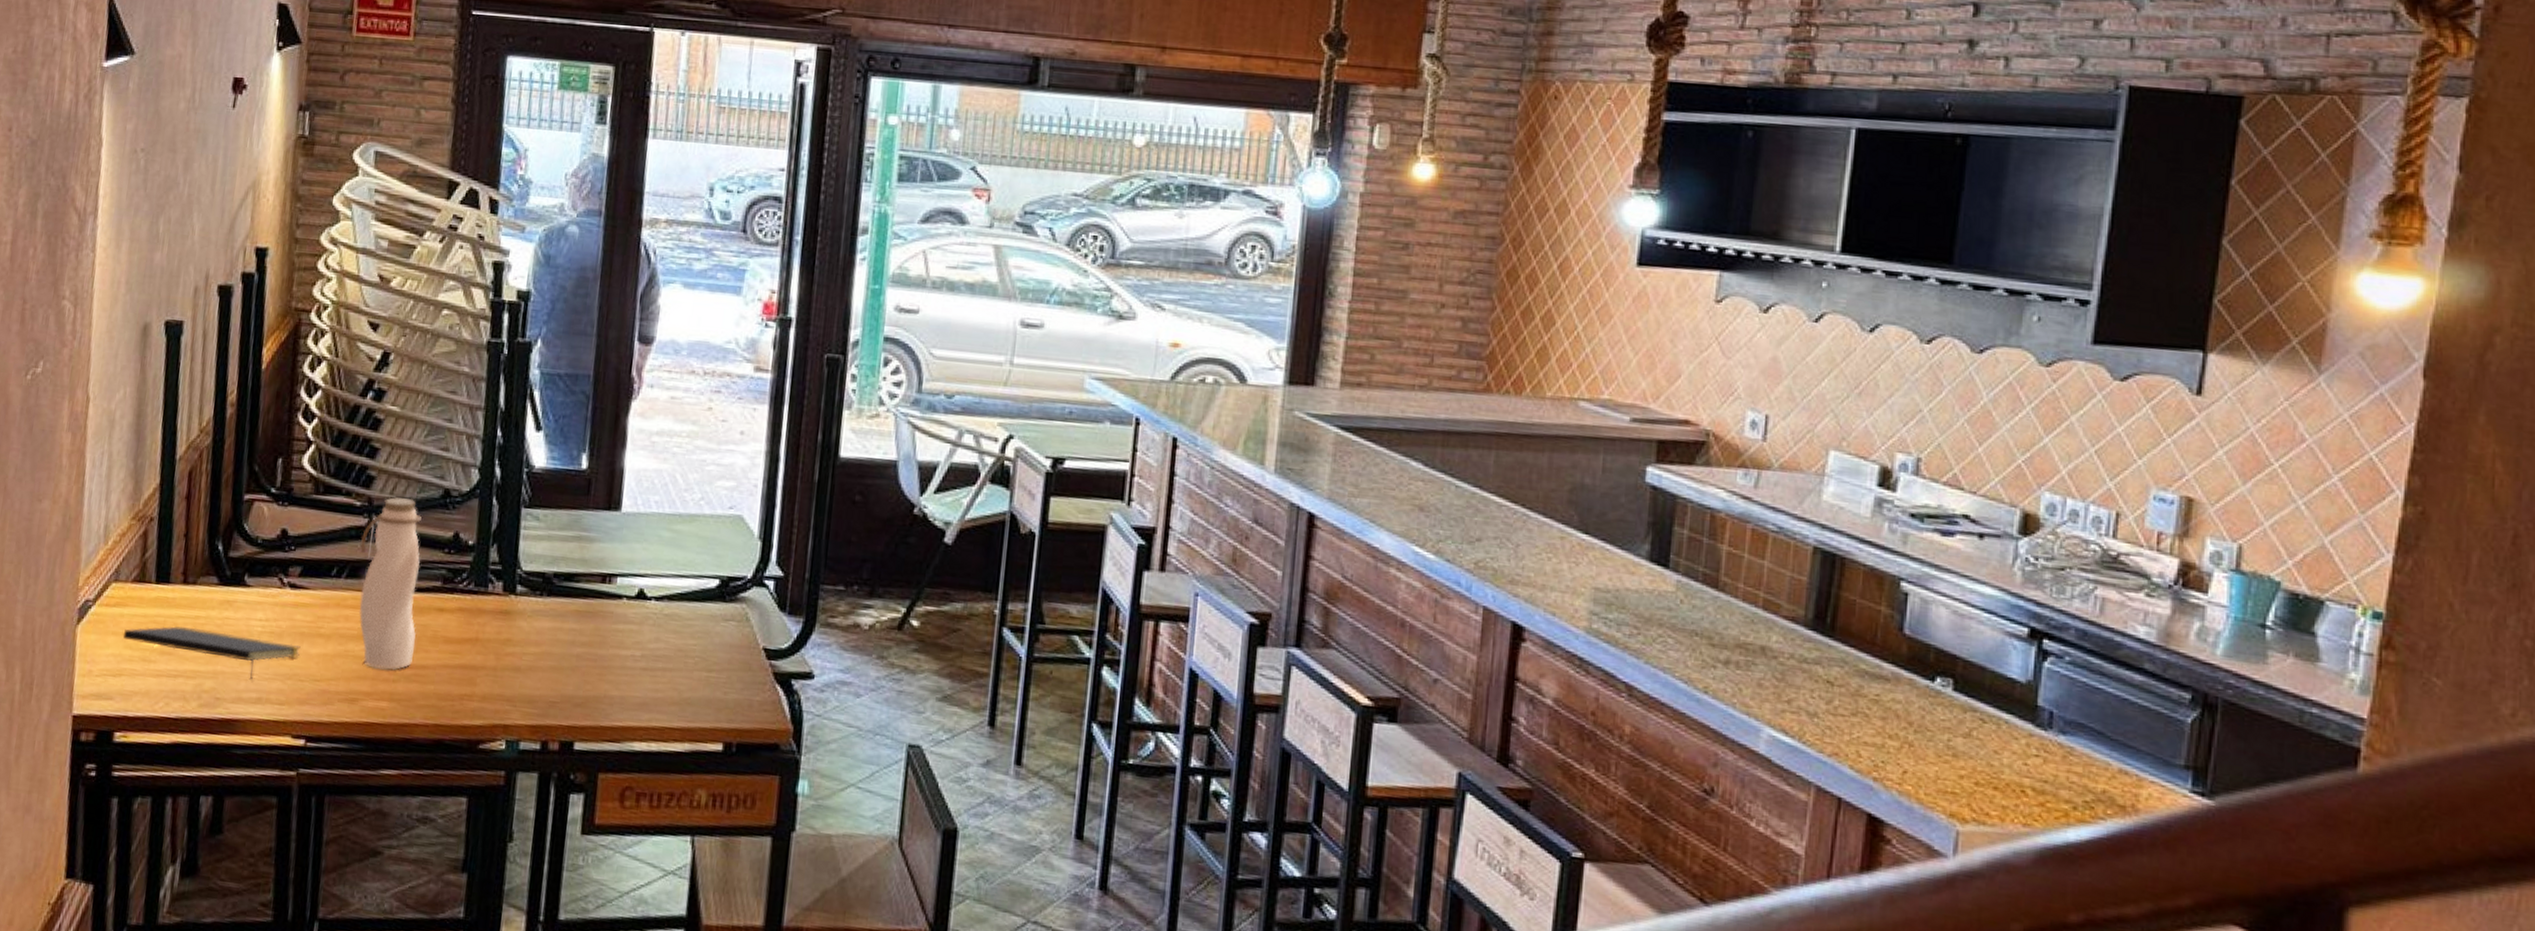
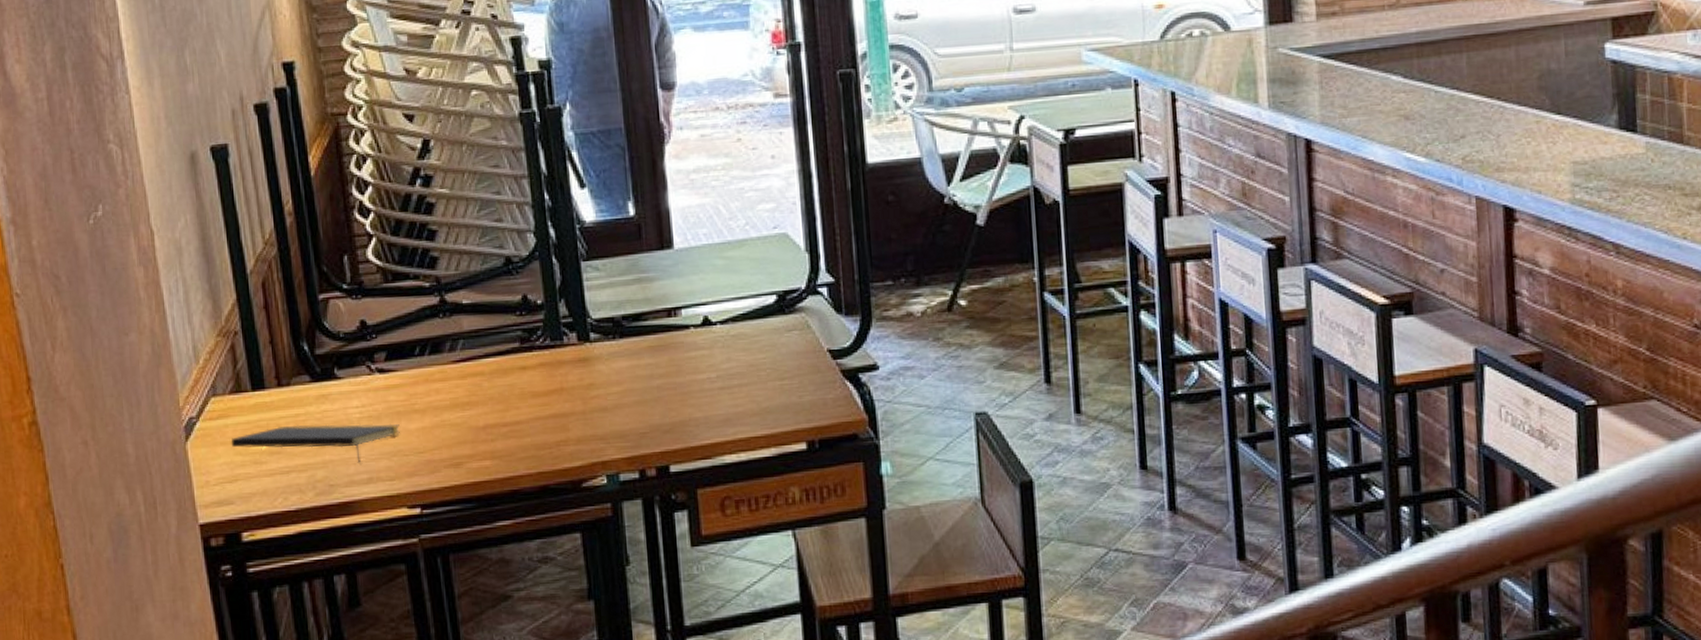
water bottle: present [358,497,422,670] -> none [436,272,506,432]

